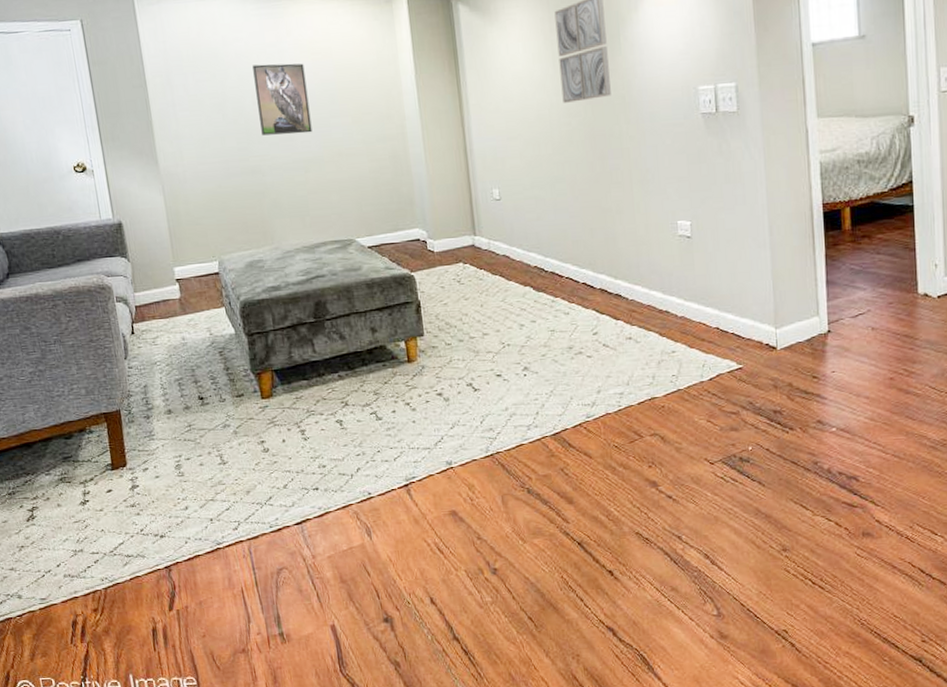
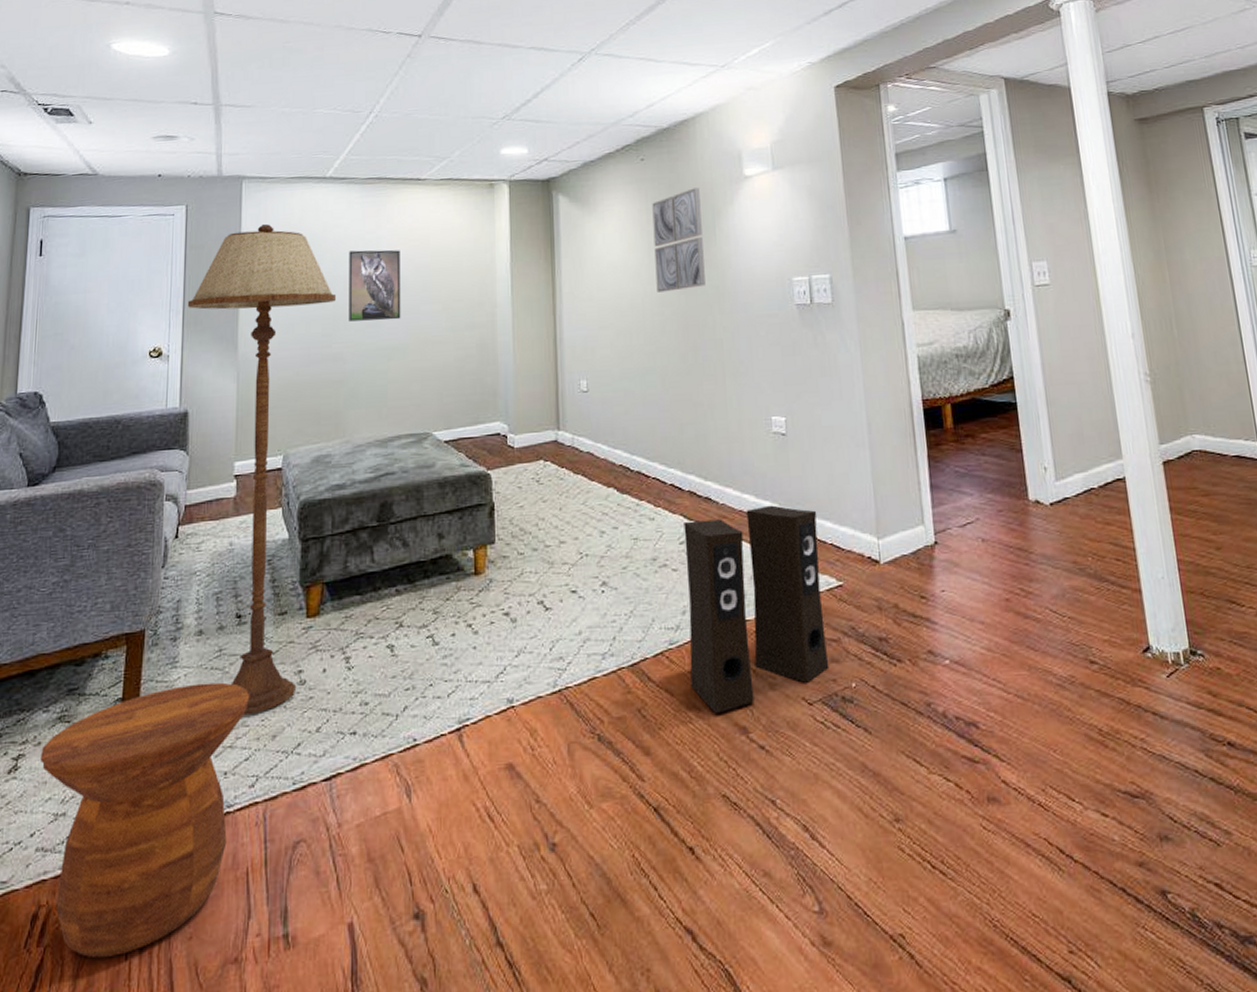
side table: none [51,451,223,650] -> present [39,682,250,959]
floor lamp: none [101,39,261,477] -> present [187,224,337,716]
speaker: none [596,300,729,471] -> present [684,505,829,713]

